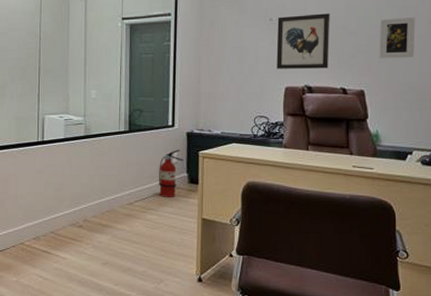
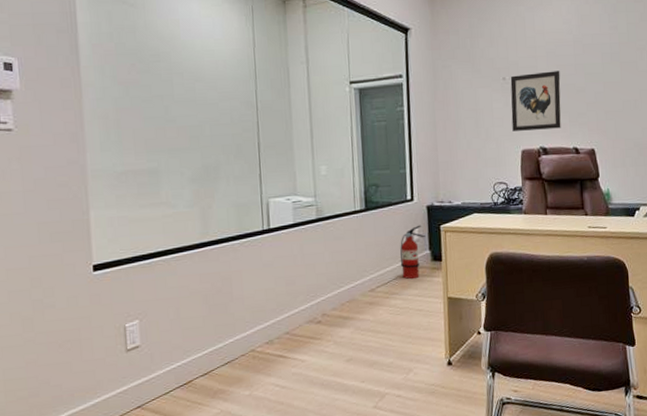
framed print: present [379,18,416,59] -> none [605,73,637,116]

